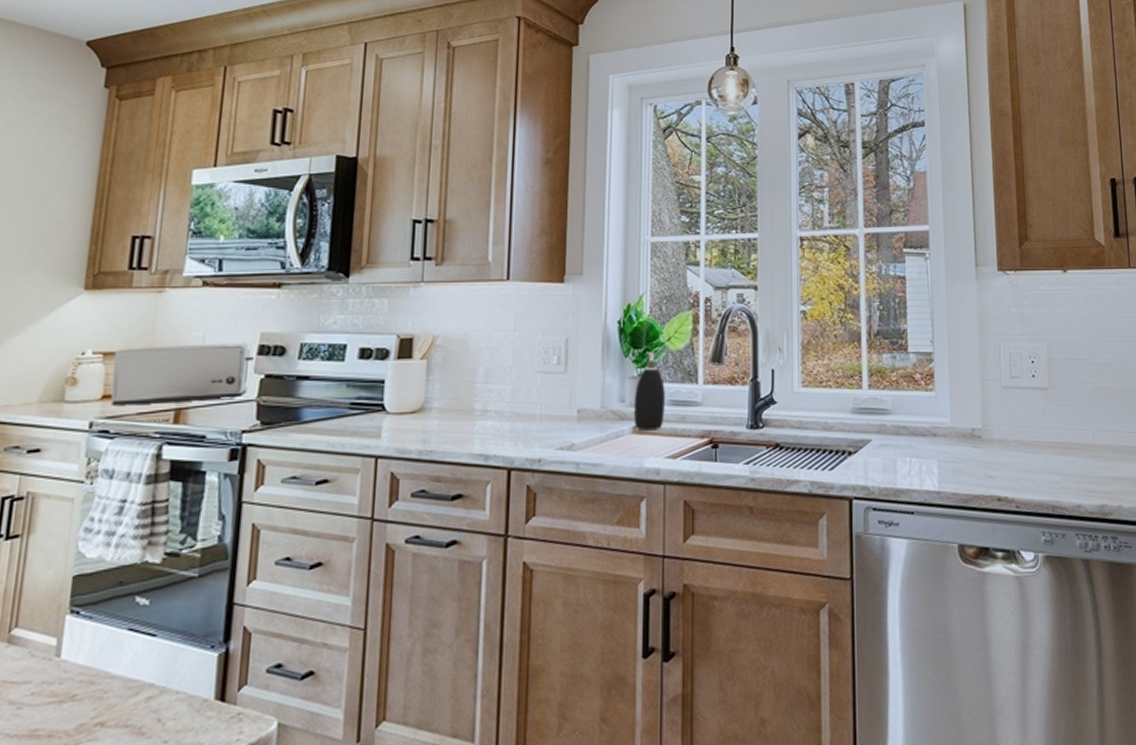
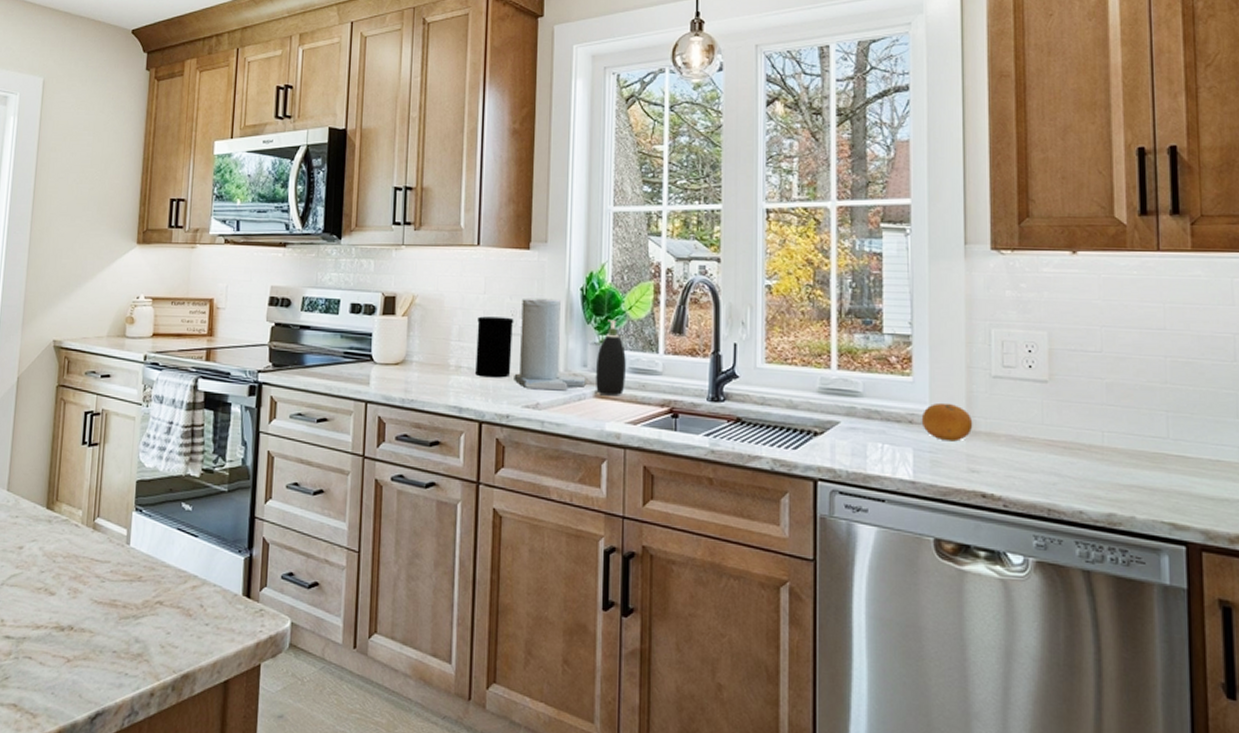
toaster: present [110,343,254,406] -> none [158,293,266,344]
canister: none [504,355,547,421] -> present [475,316,514,378]
paper towel: none [546,333,624,430] -> present [514,298,586,391]
fruit: none [943,414,988,451] -> present [921,402,973,442]

